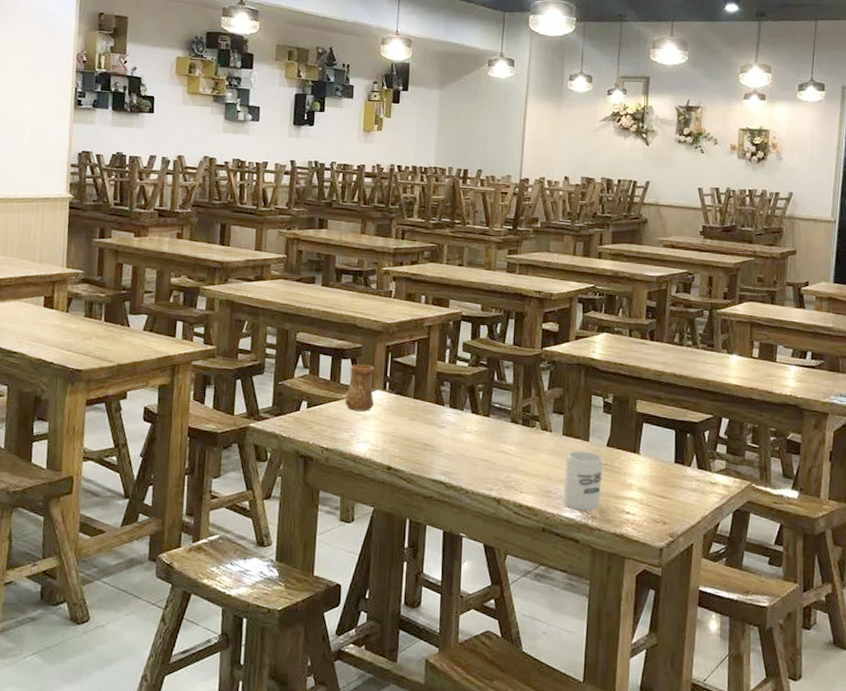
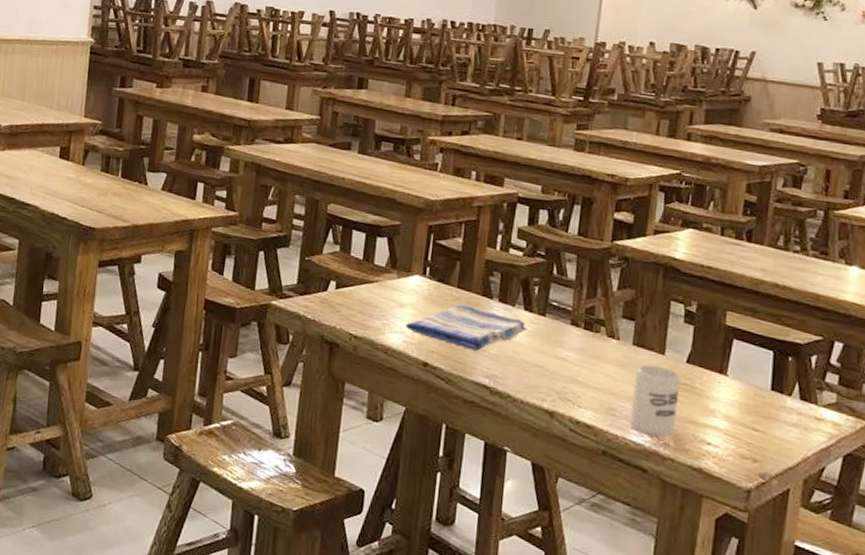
cup: present [344,364,375,412] -> none [378,244,414,298]
dish towel: none [370,413,475,452] -> present [405,304,528,351]

